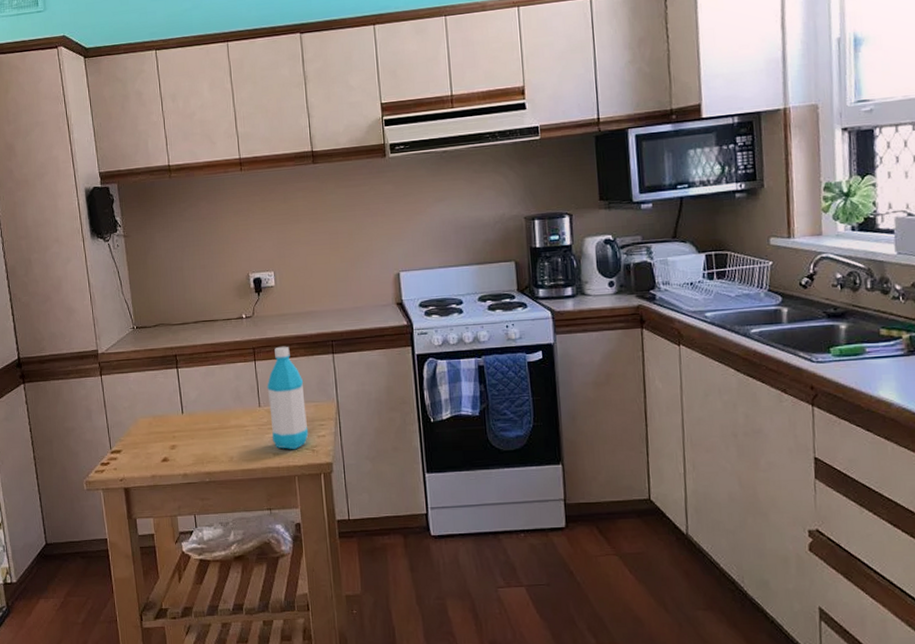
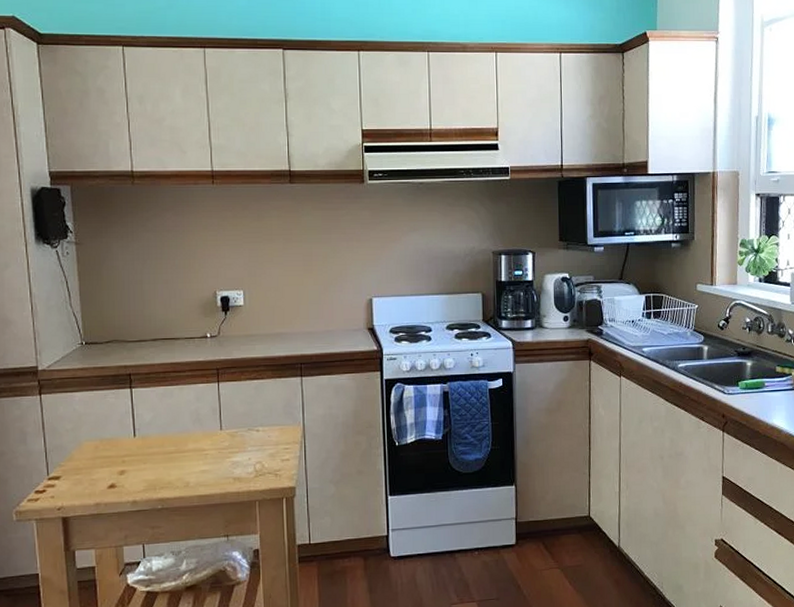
water bottle: present [267,346,309,449] -> none [230,367,272,474]

